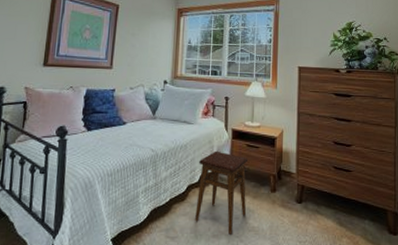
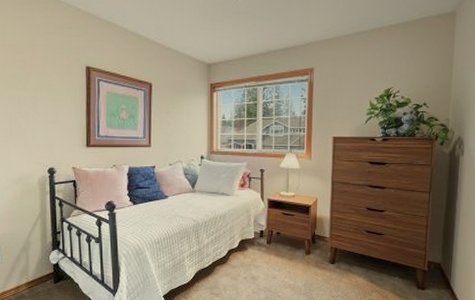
stool: present [195,150,247,234] -> none [236,219,283,291]

